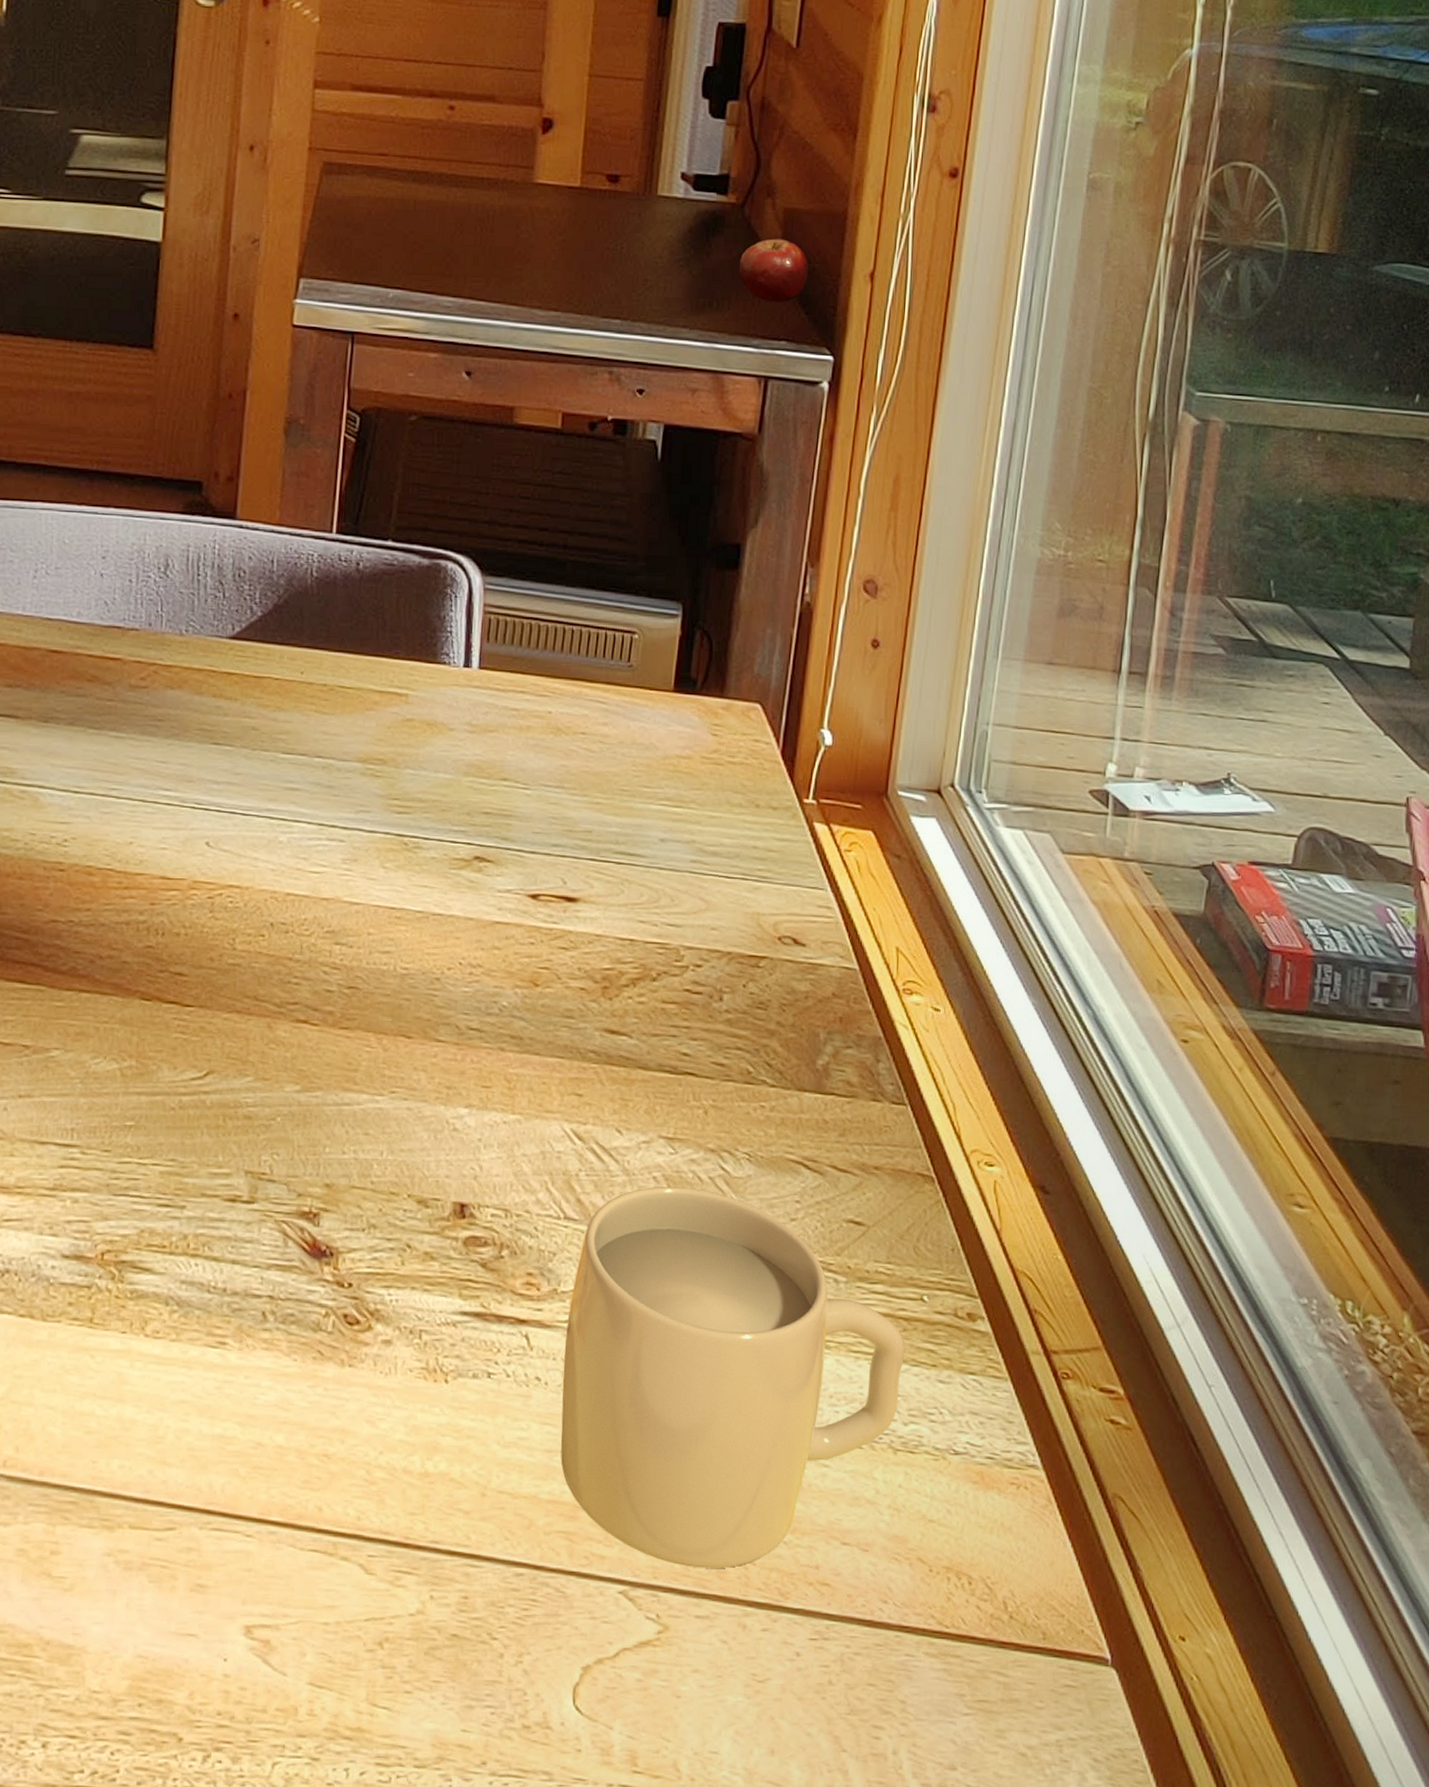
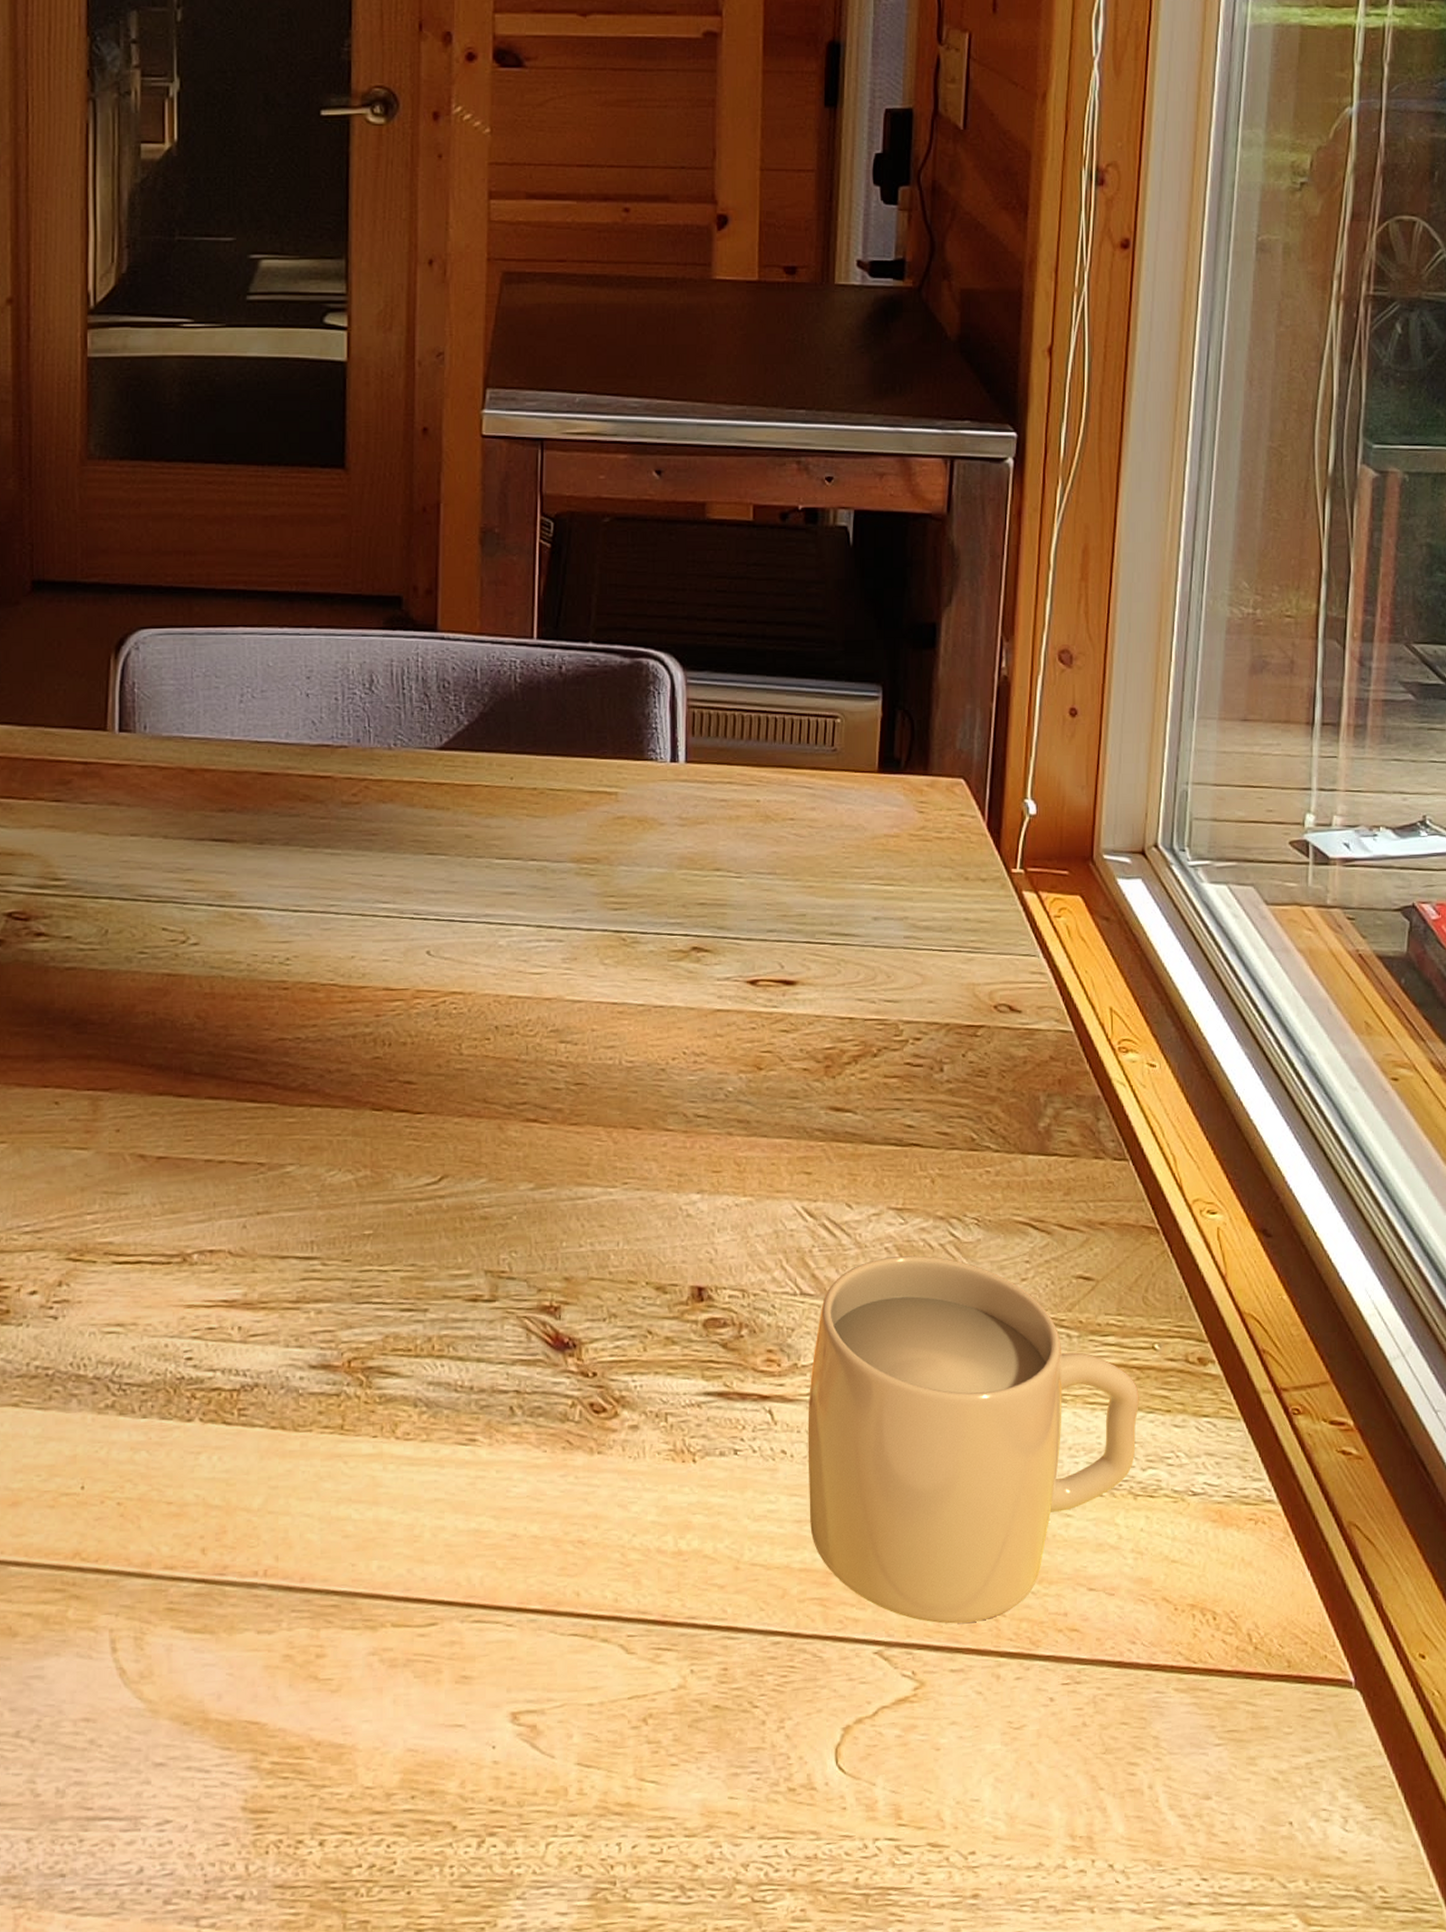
fruit: present [739,239,809,303] -> none [920,320,988,383]

